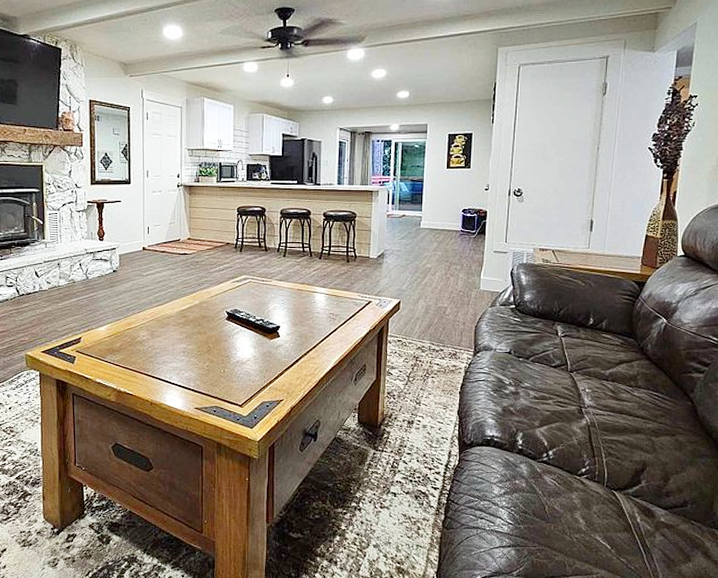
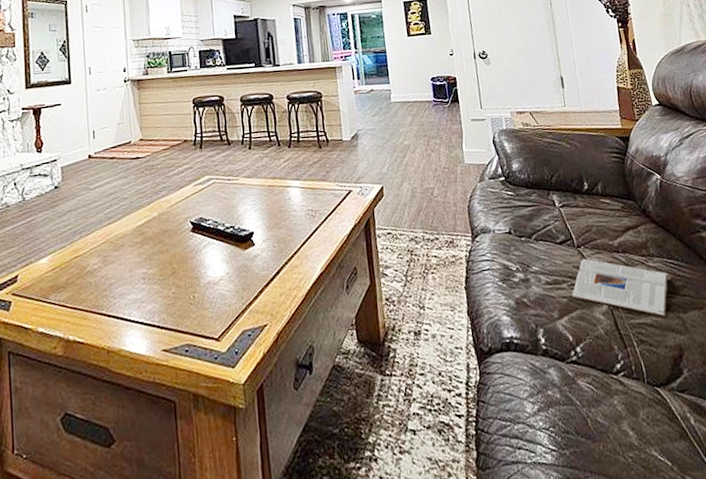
magazine: none [555,382,651,437] -> present [571,258,671,317]

